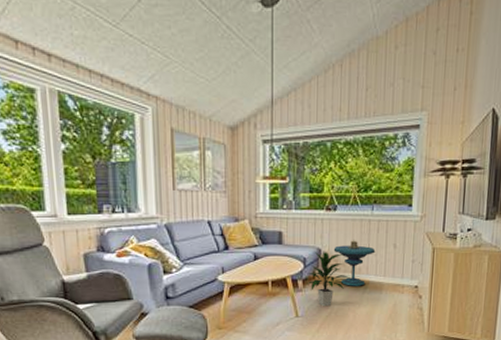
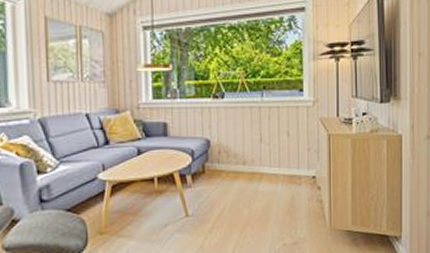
indoor plant: present [307,251,351,307] -> none [196,142,243,204]
side table: present [333,240,376,286] -> none [223,129,268,180]

